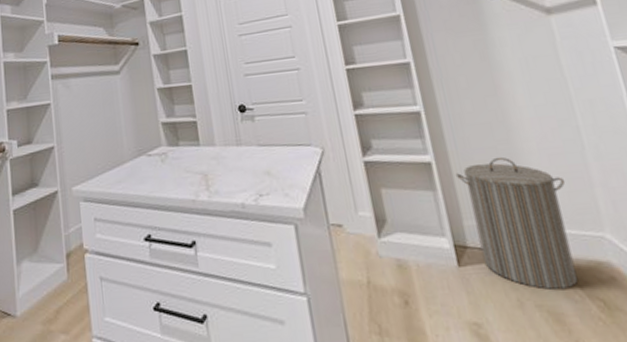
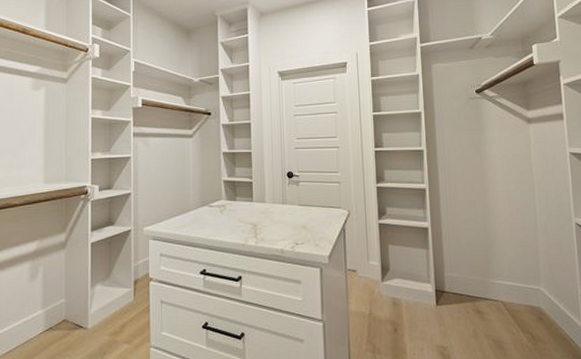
laundry hamper: present [455,156,578,290] -> none [444,227,520,325]

